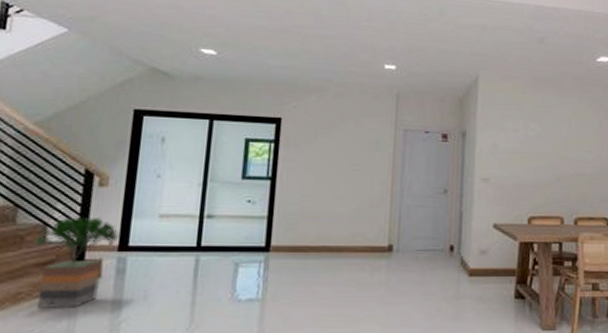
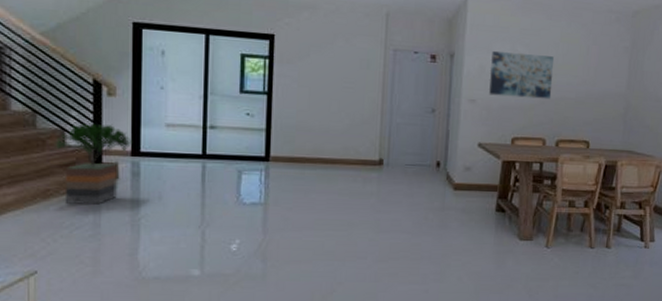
wall art: none [502,129,568,176] -> present [489,51,554,100]

